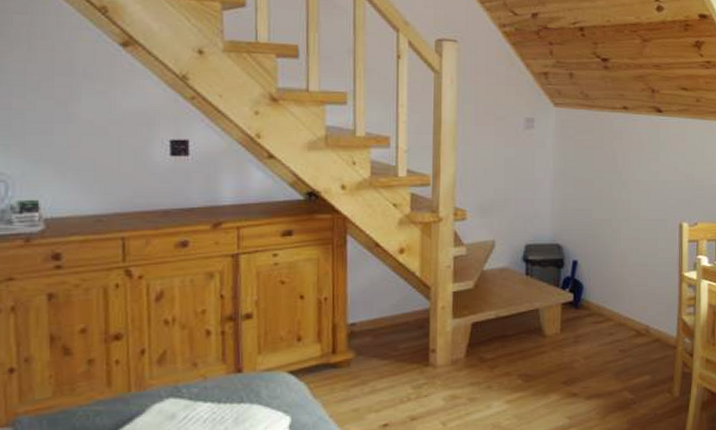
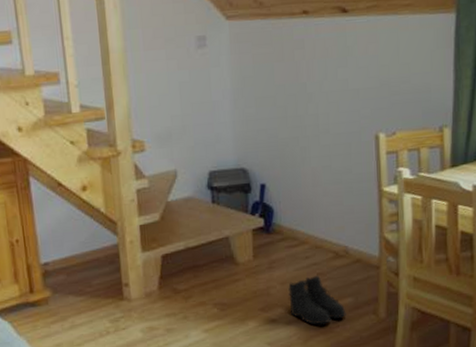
boots: none [590,352,644,401] -> present [287,275,346,325]

